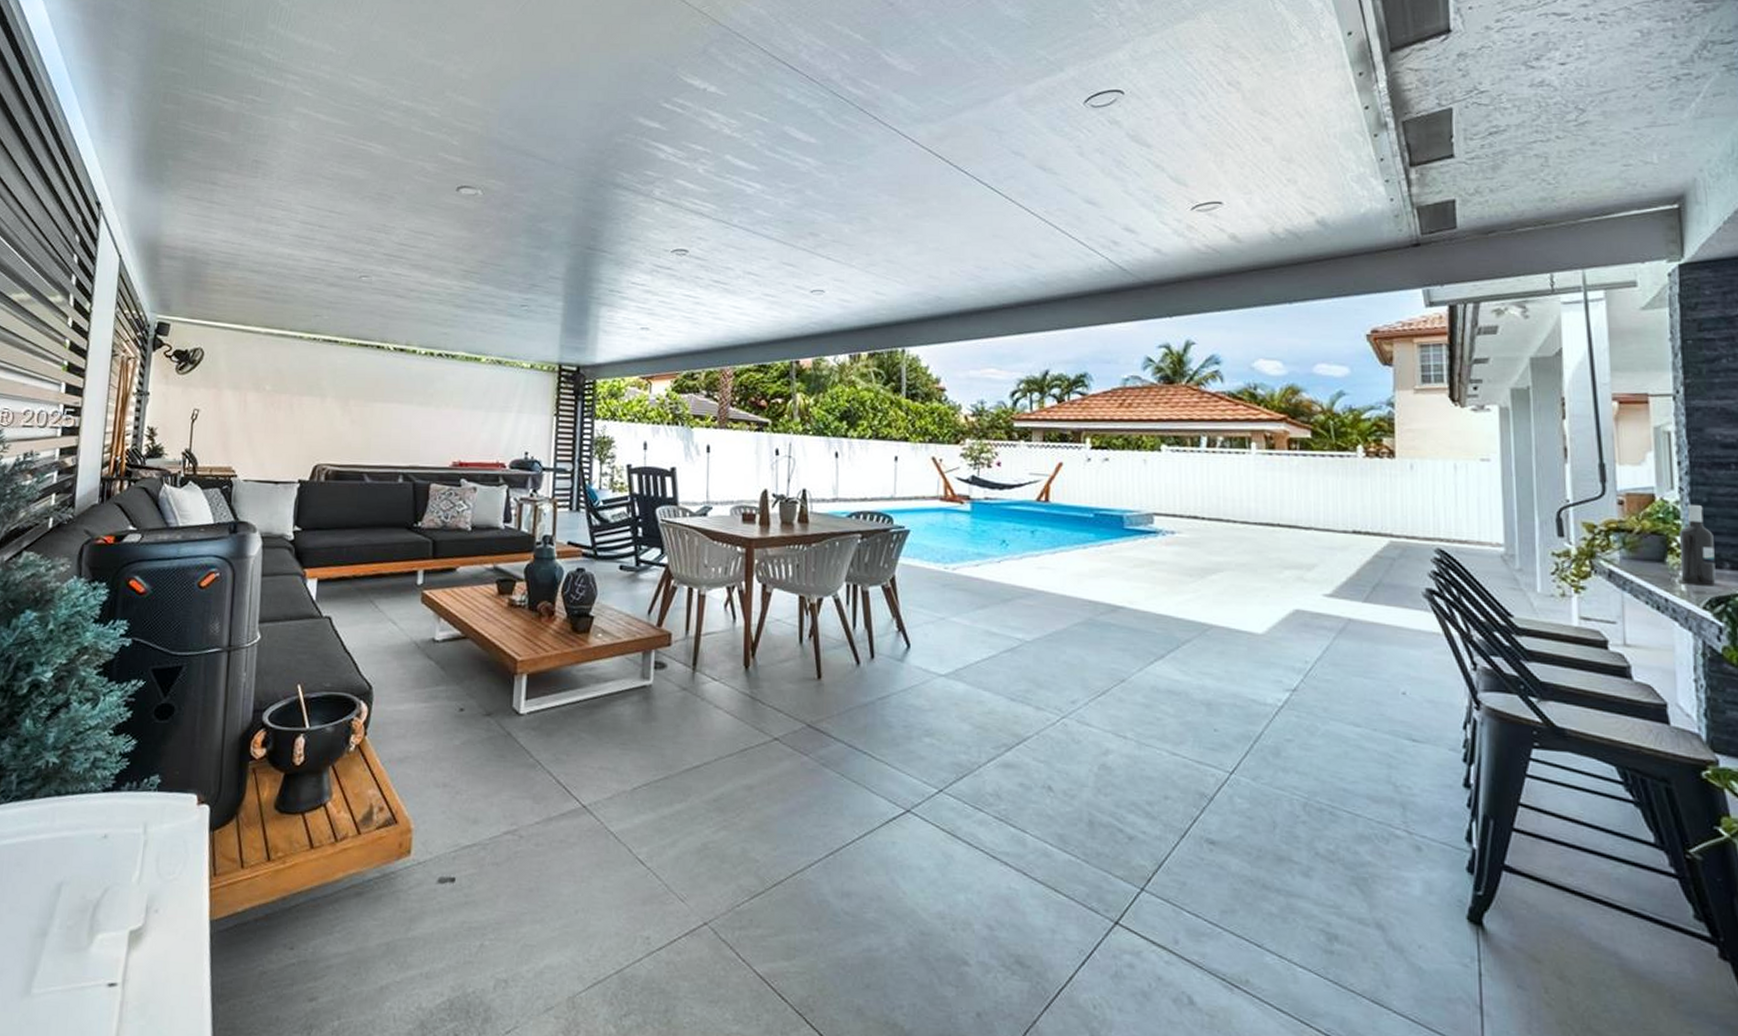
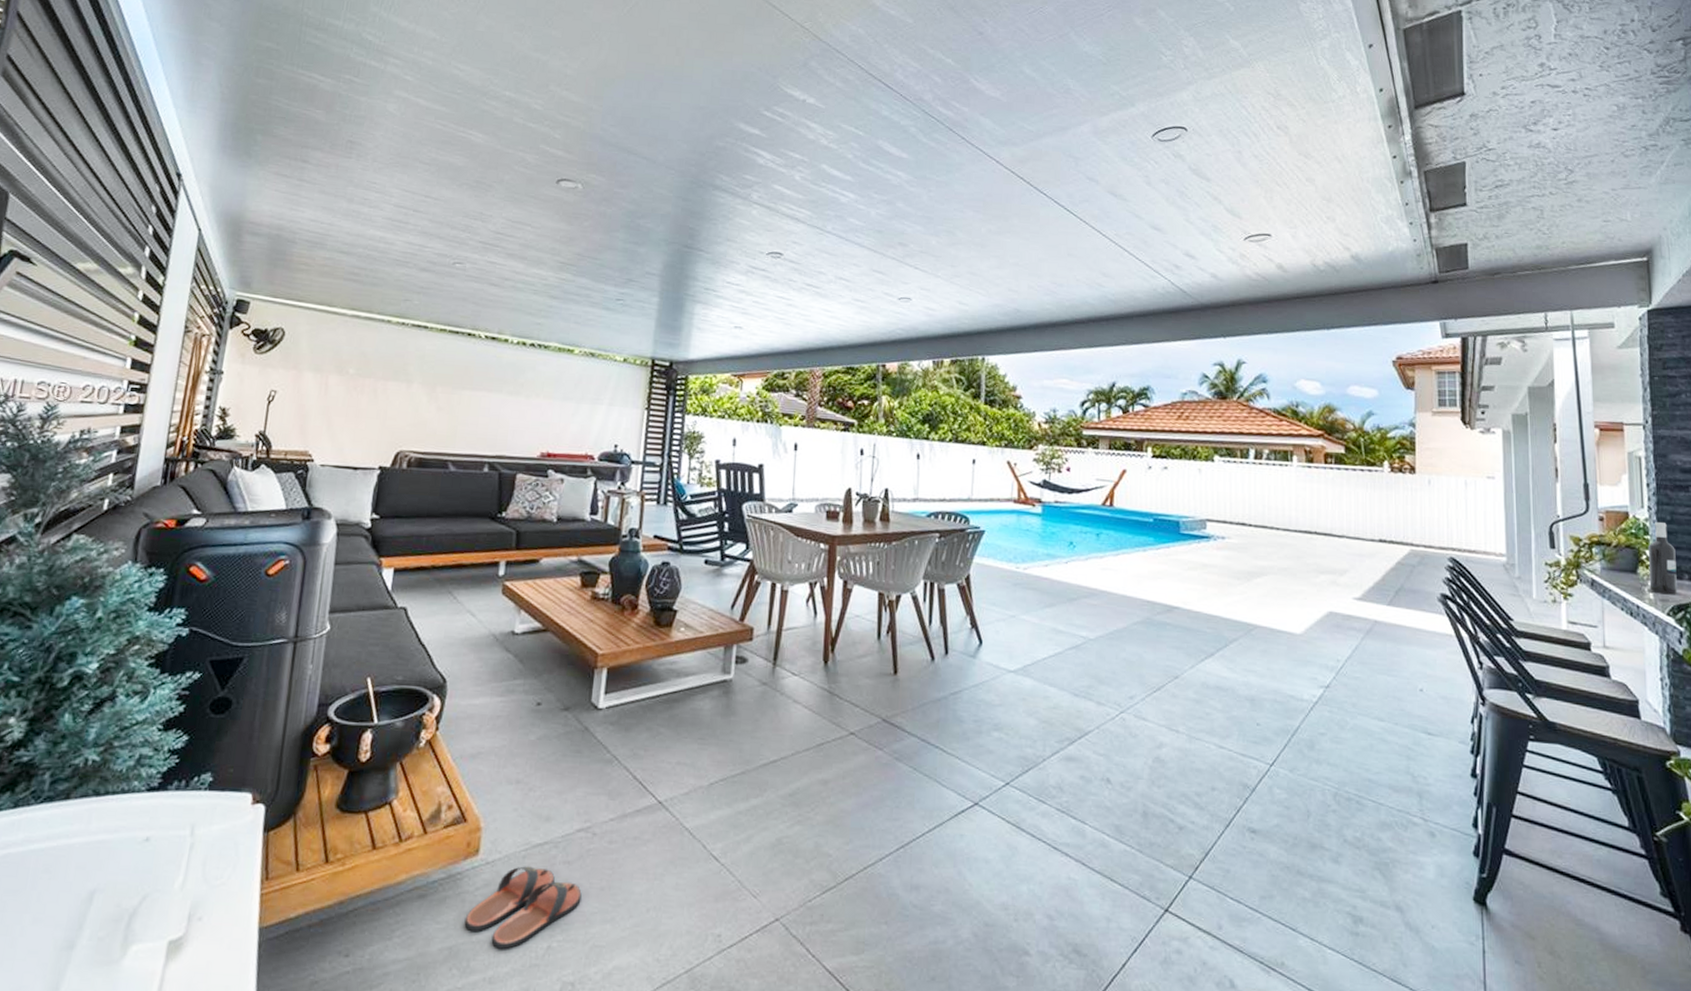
flip-flop: none [400,866,511,946] -> present [464,866,582,949]

